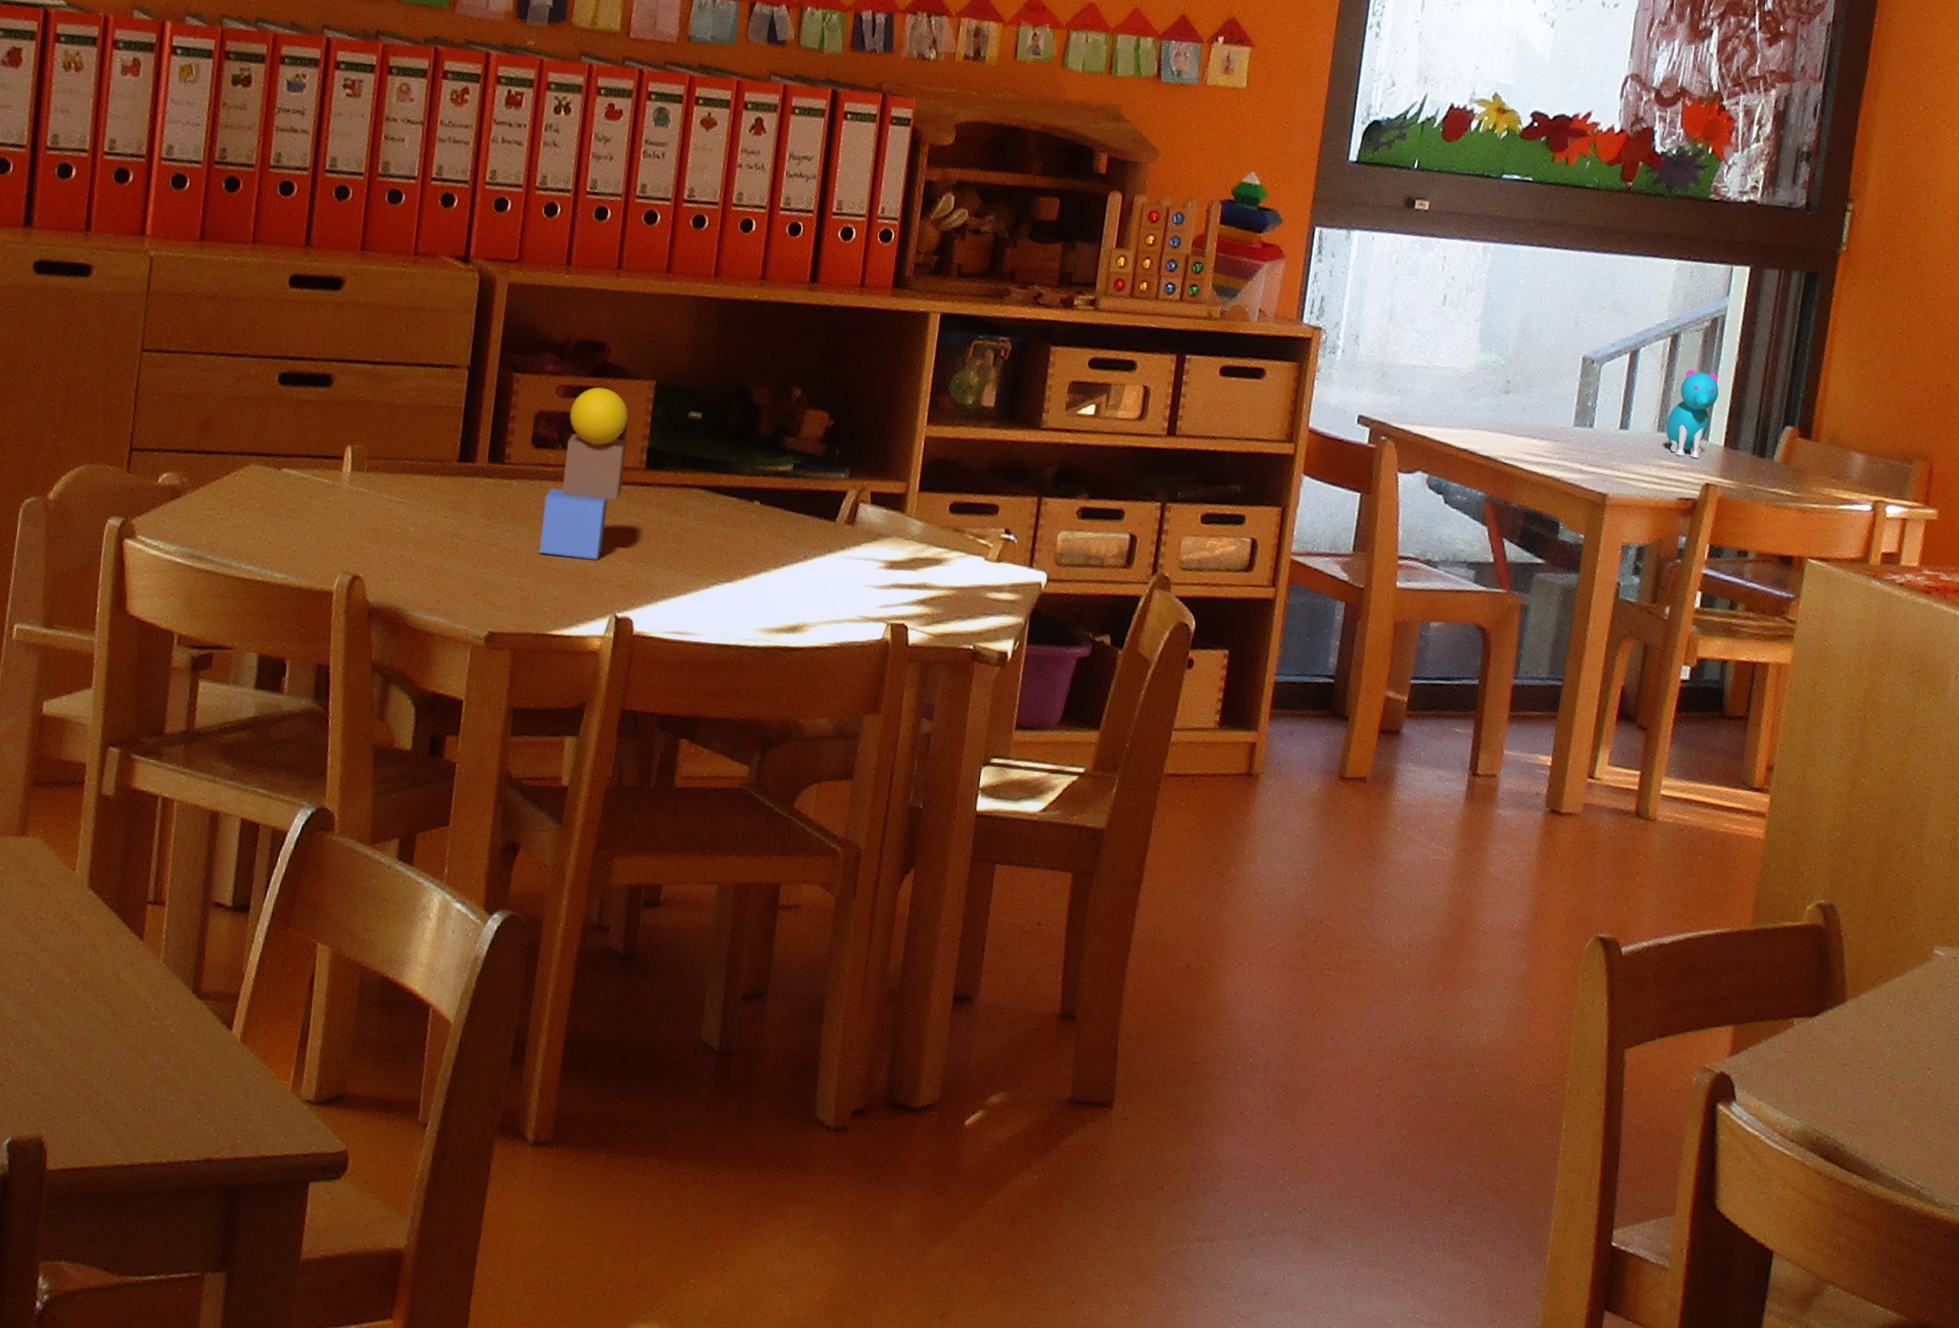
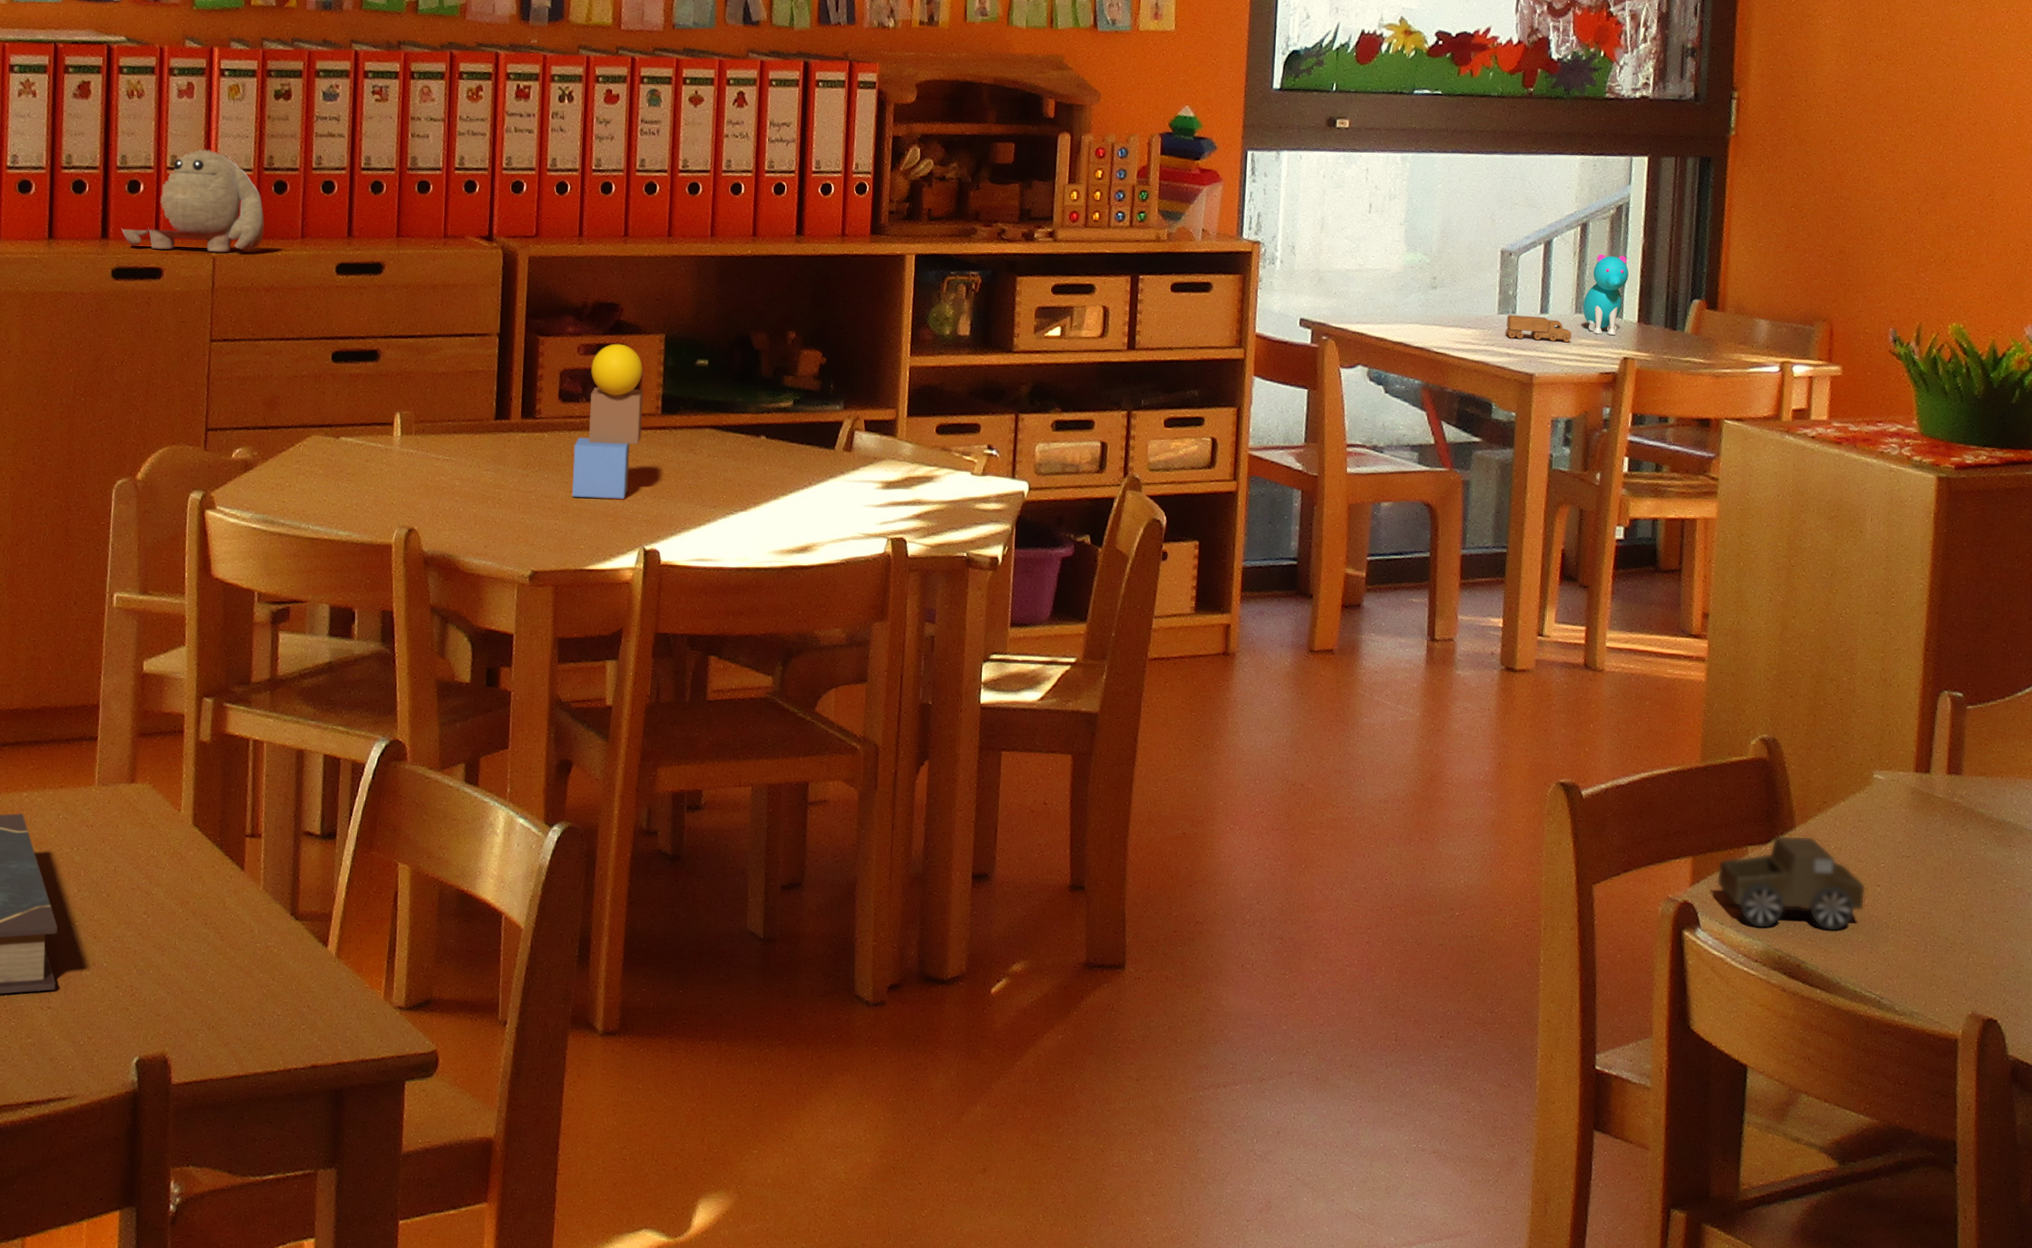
stuffed toy: none [47,134,212,254] -> present [121,148,264,253]
toy truck: none [1580,428,1653,462] -> present [1505,315,1572,342]
toy car: none [1757,1008,1916,1114] -> present [1716,835,1867,931]

